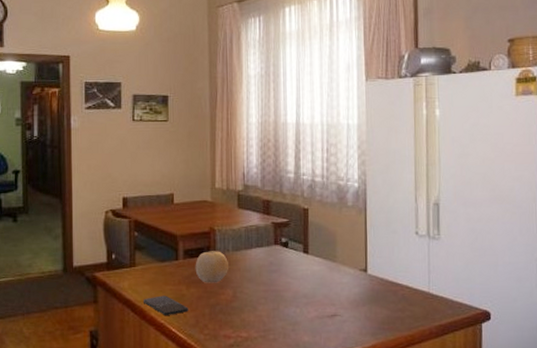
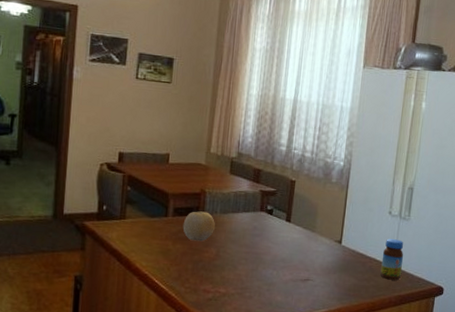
smartphone: present [144,295,188,315] -> none [130,248,173,268]
jar: none [414,262,439,308] -> present [380,239,404,281]

